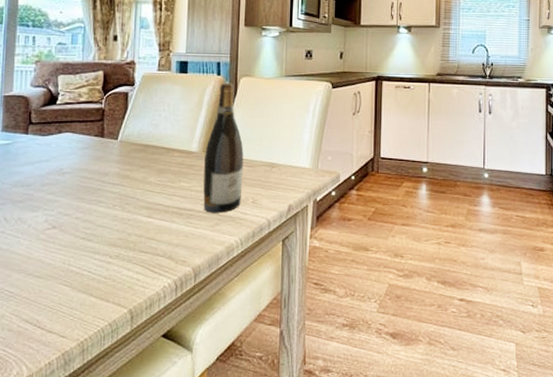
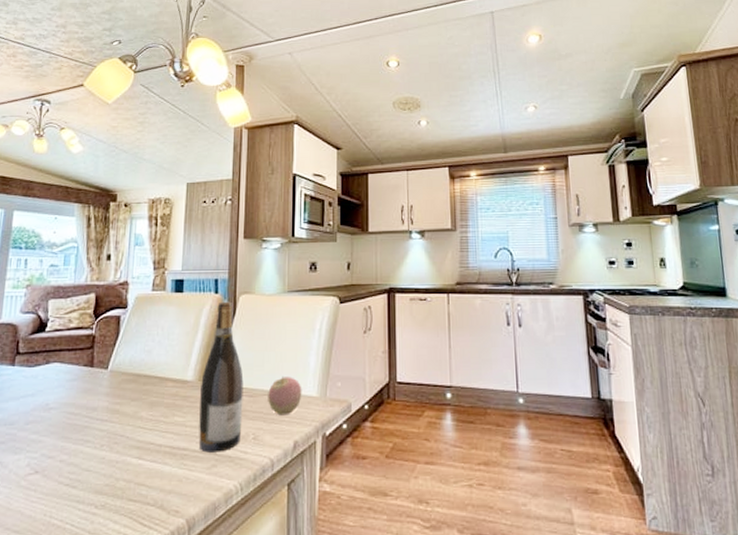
apple: none [266,150,297,183] -> present [268,377,302,416]

